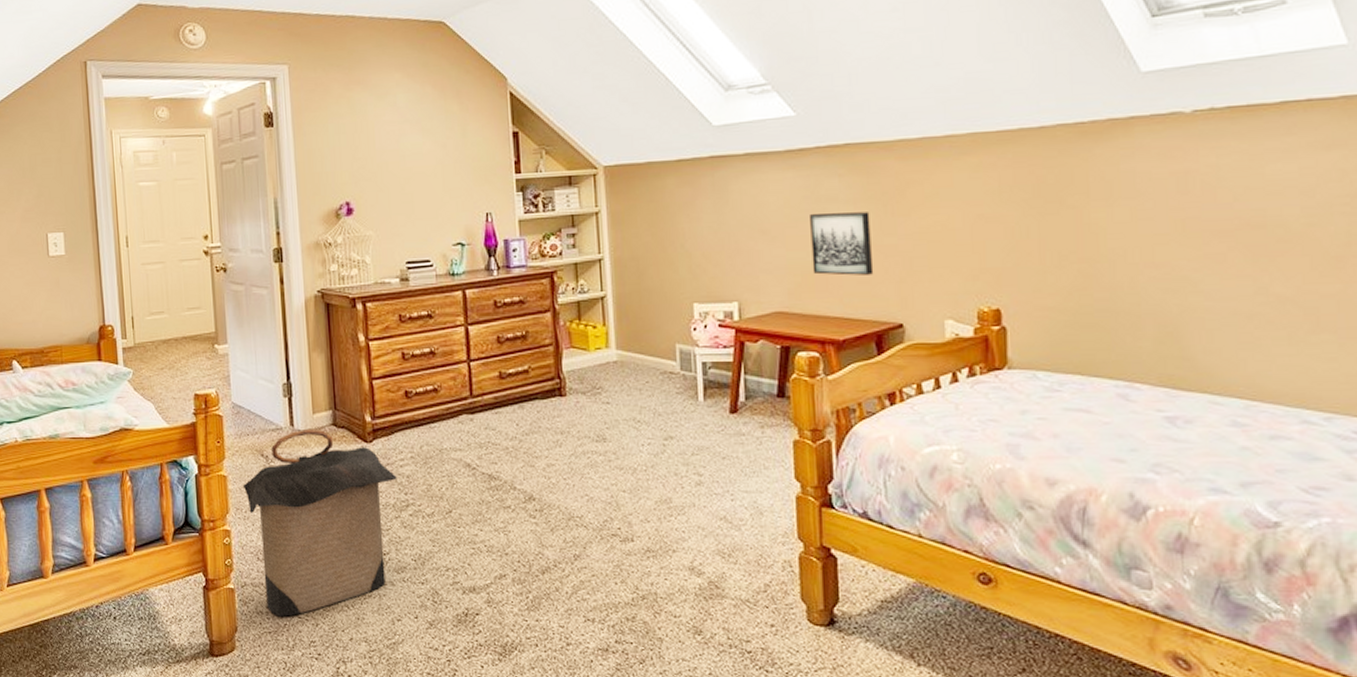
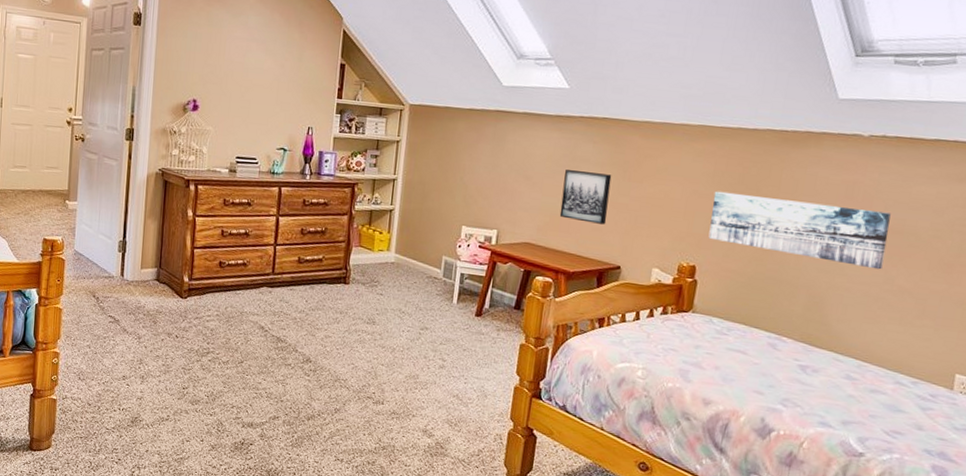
laundry hamper: present [242,428,397,617] -> none [74,280,203,427]
wall art: none [1005,204,1248,279] -> present [708,191,891,270]

